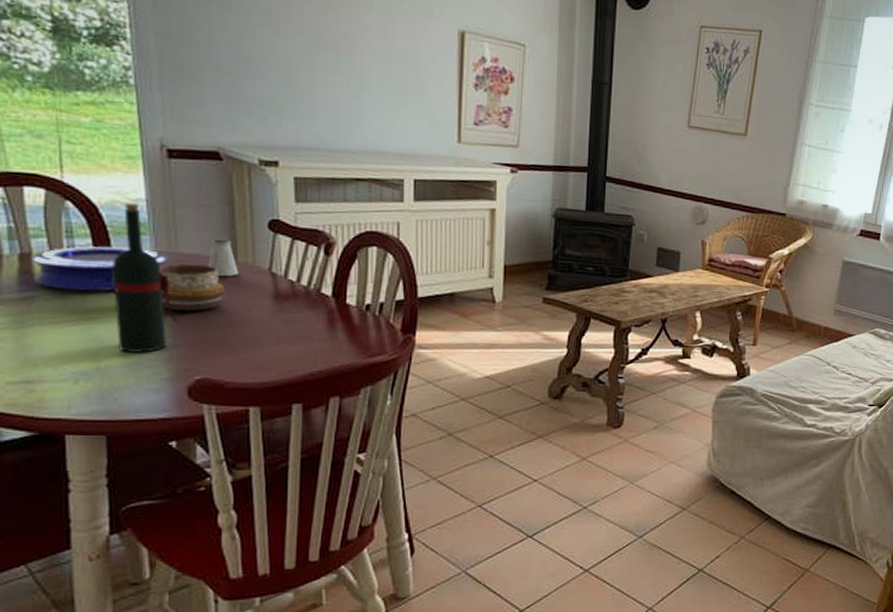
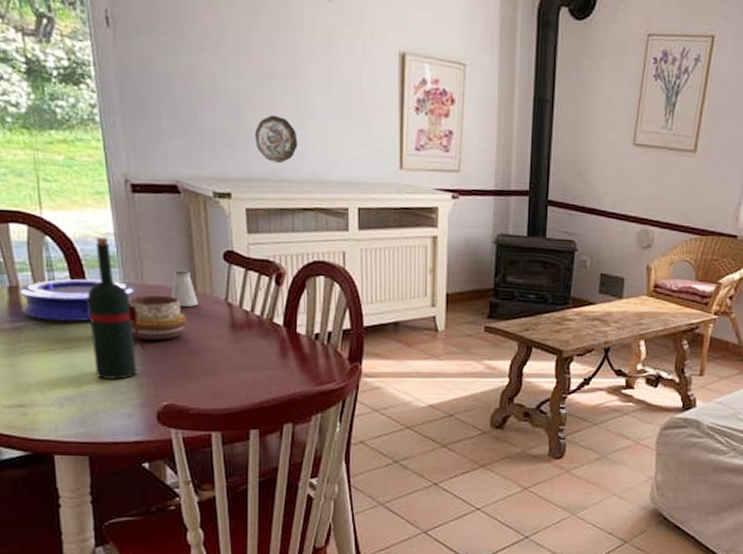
decorative plate: none [306,85,352,134] -> present [255,115,298,164]

